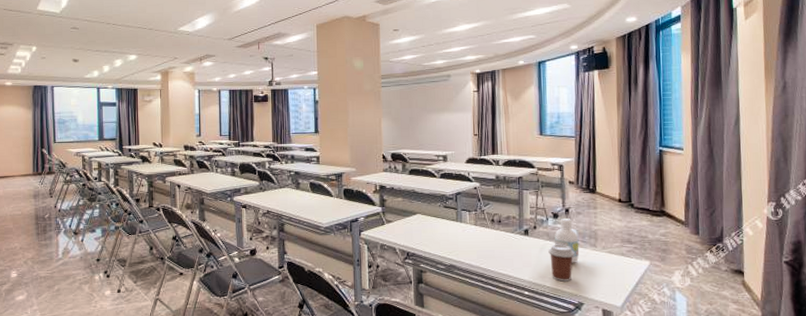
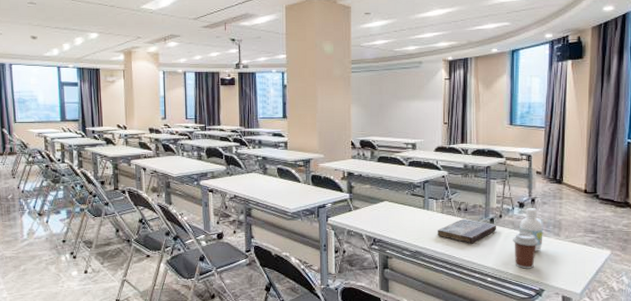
book: none [471,230,532,256] -> present [437,218,497,244]

